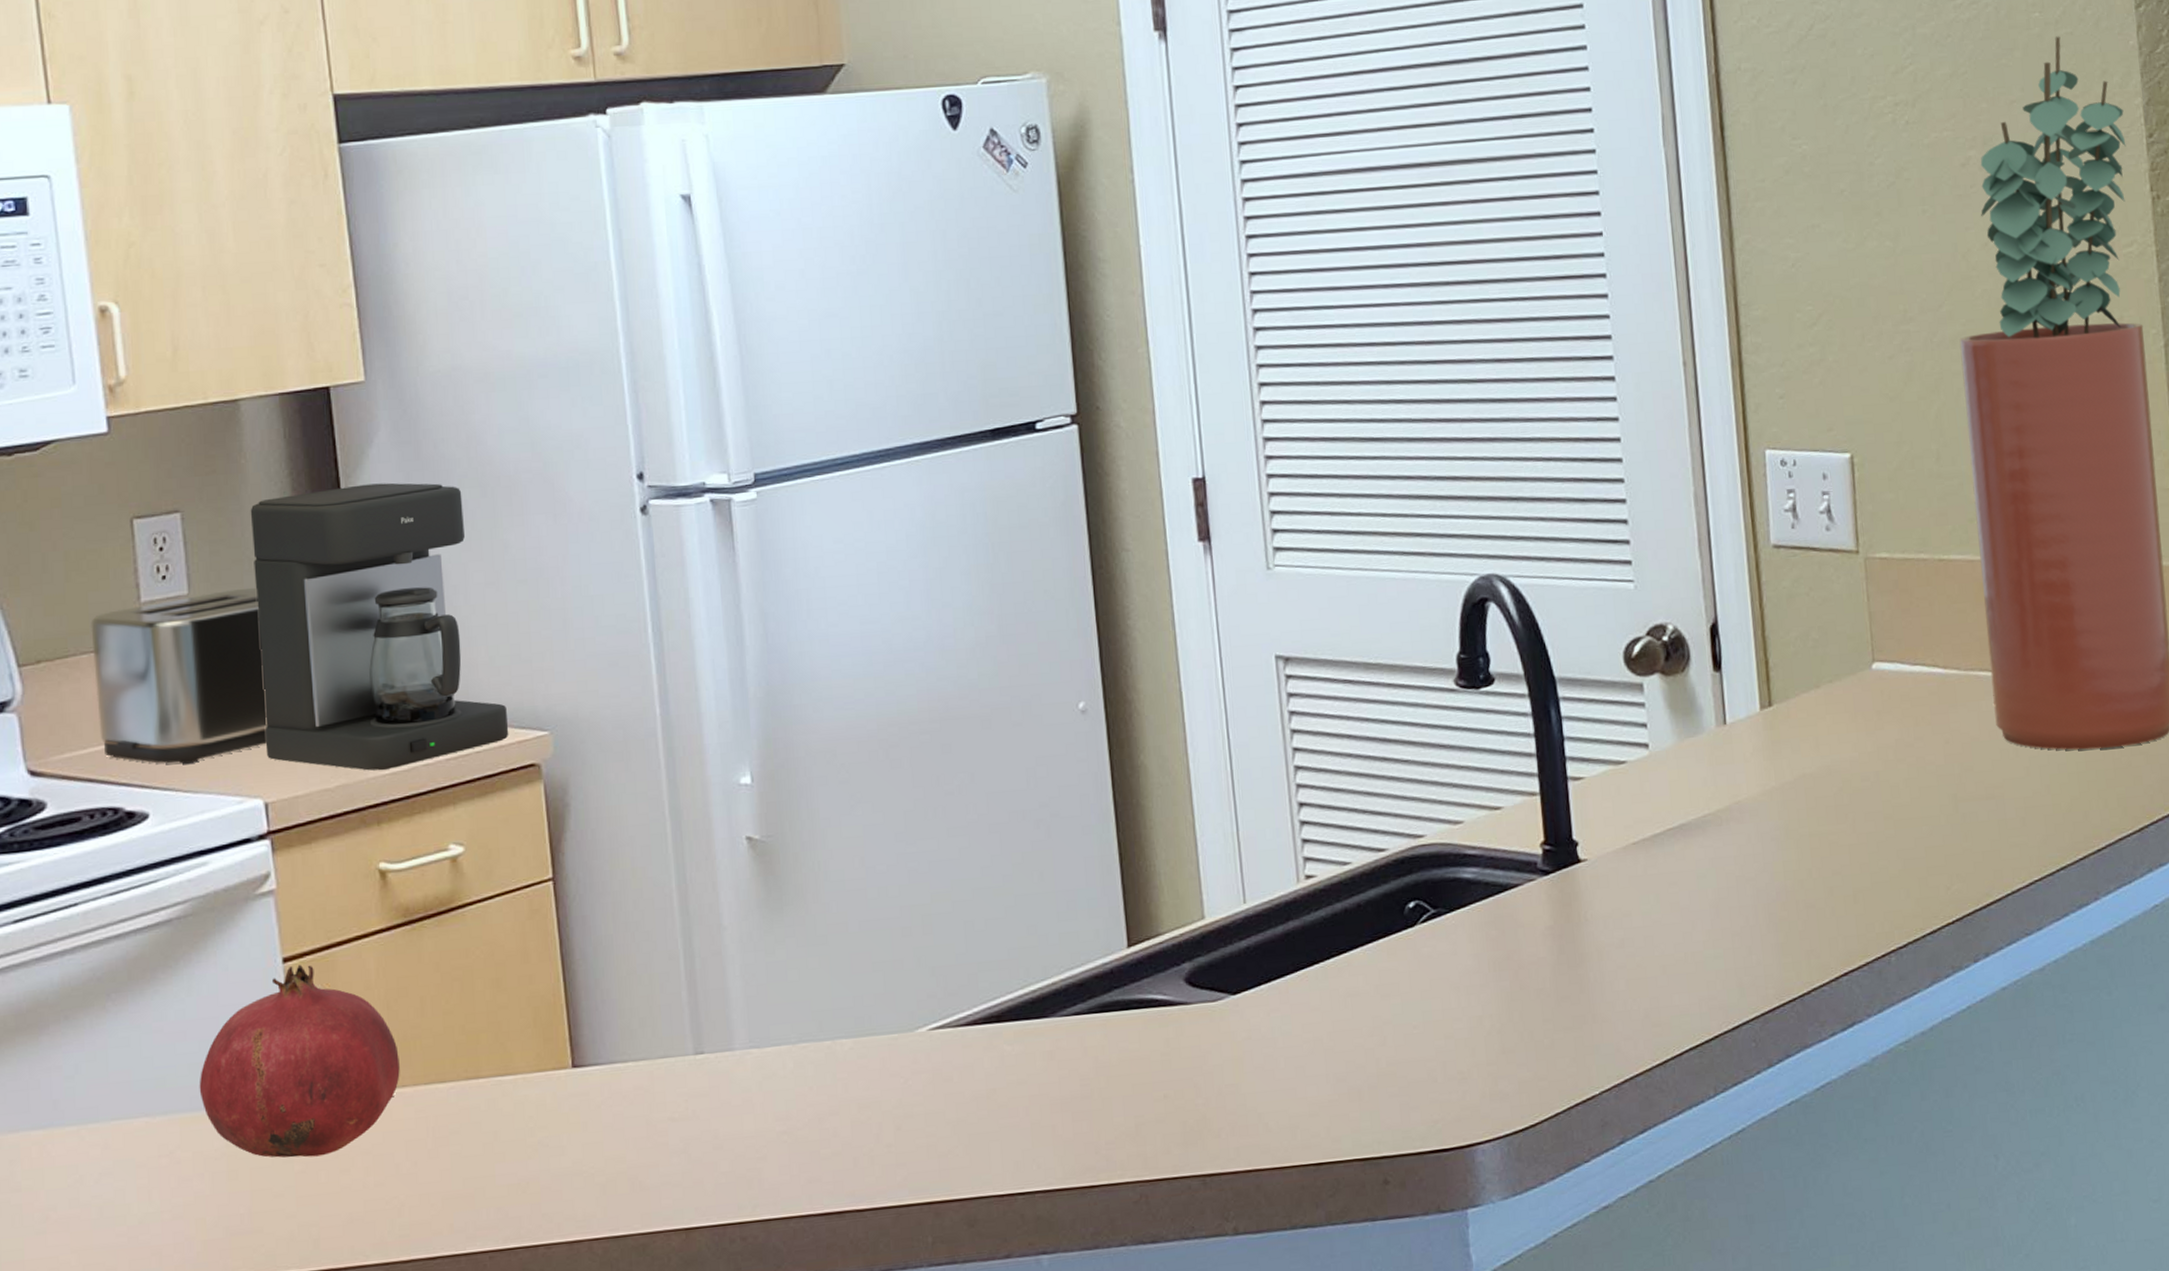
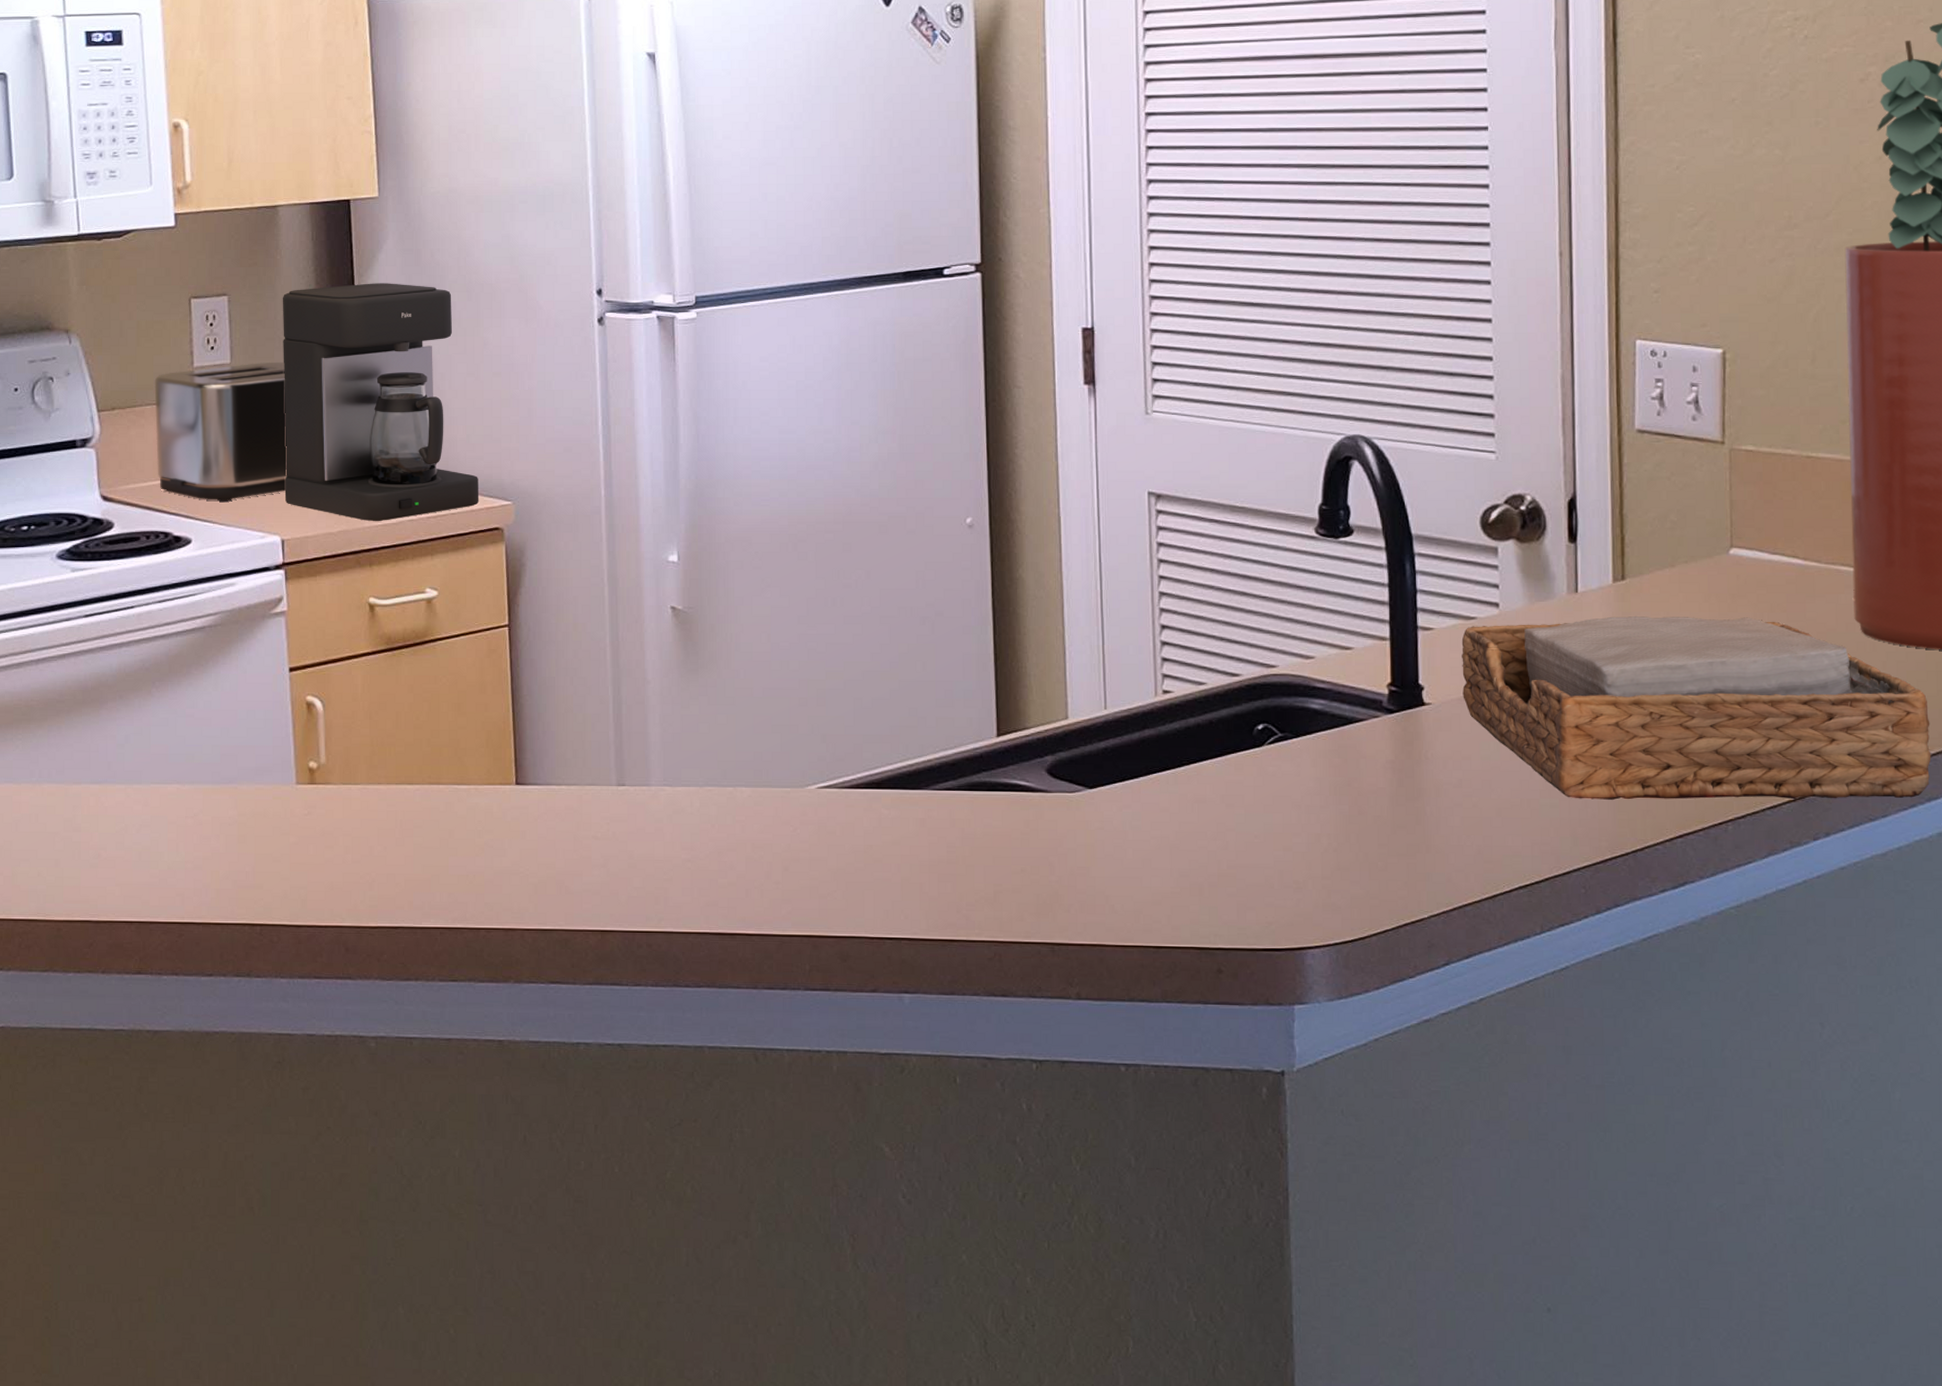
fruit: present [199,964,400,1158] -> none [219,674,377,833]
napkin holder: none [1613,734,2079,946] -> present [1461,616,1932,800]

